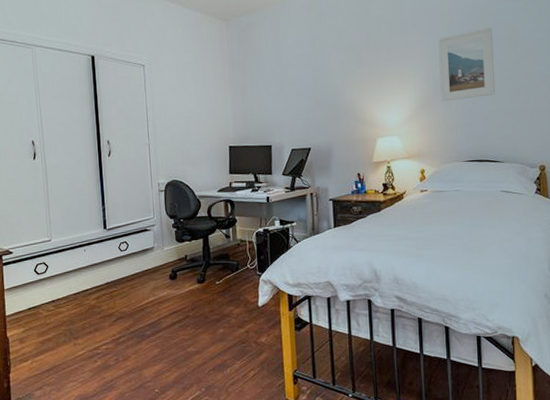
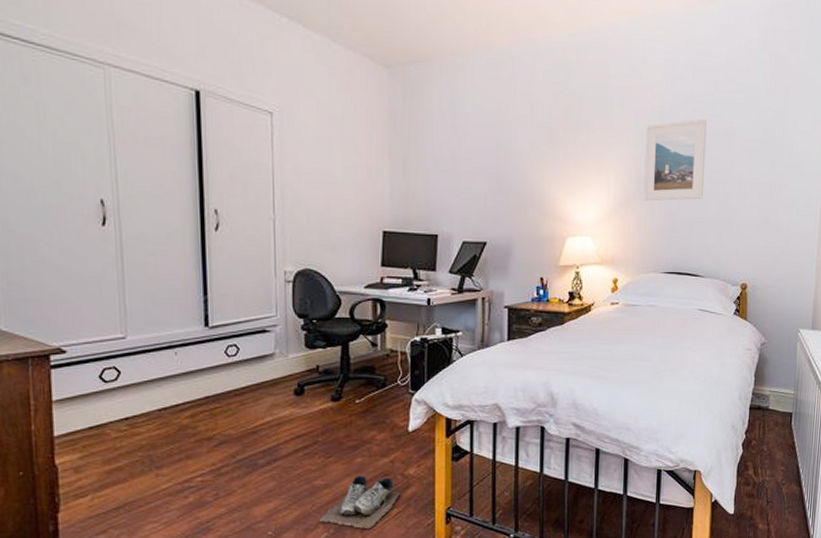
shoe: none [193,343,256,389] -> present [318,475,401,530]

